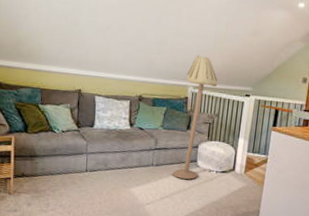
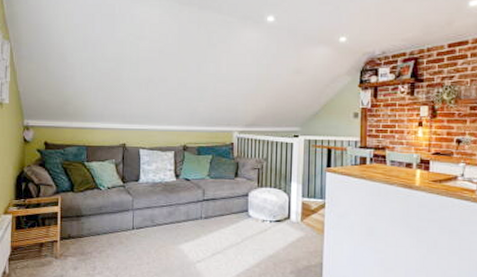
floor lamp: present [172,54,218,179] -> none [222,98,264,232]

